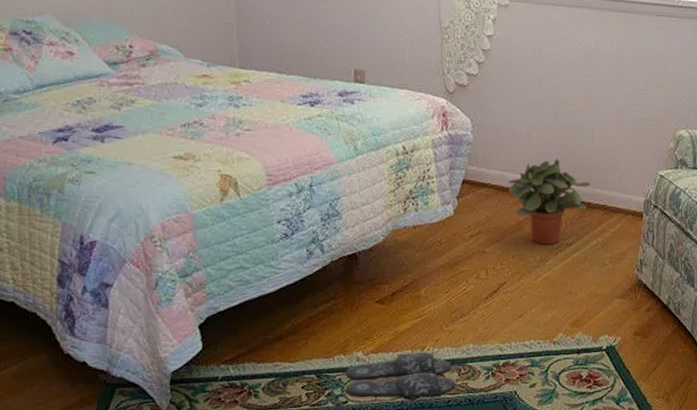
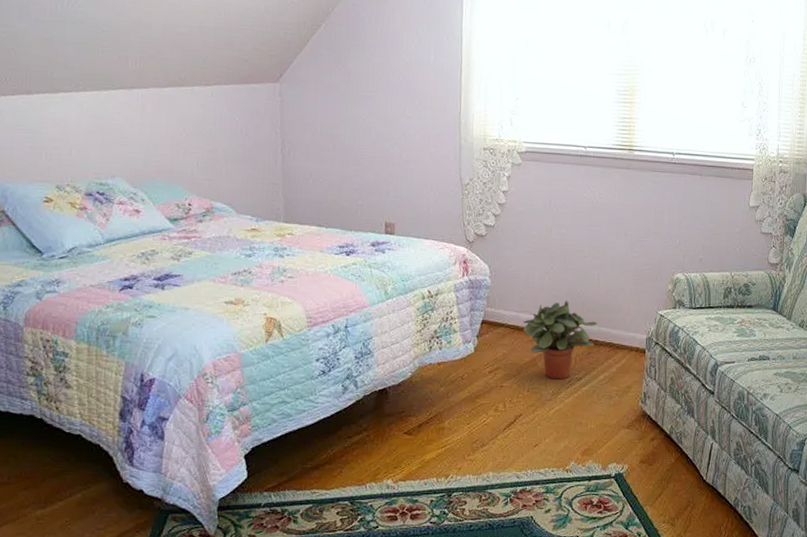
slippers: present [346,352,456,397] -> none [377,480,477,522]

